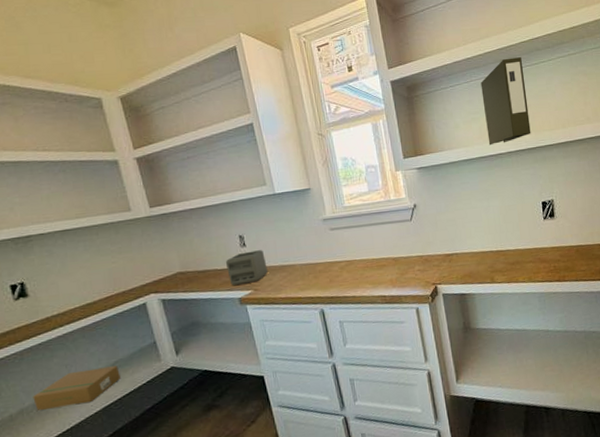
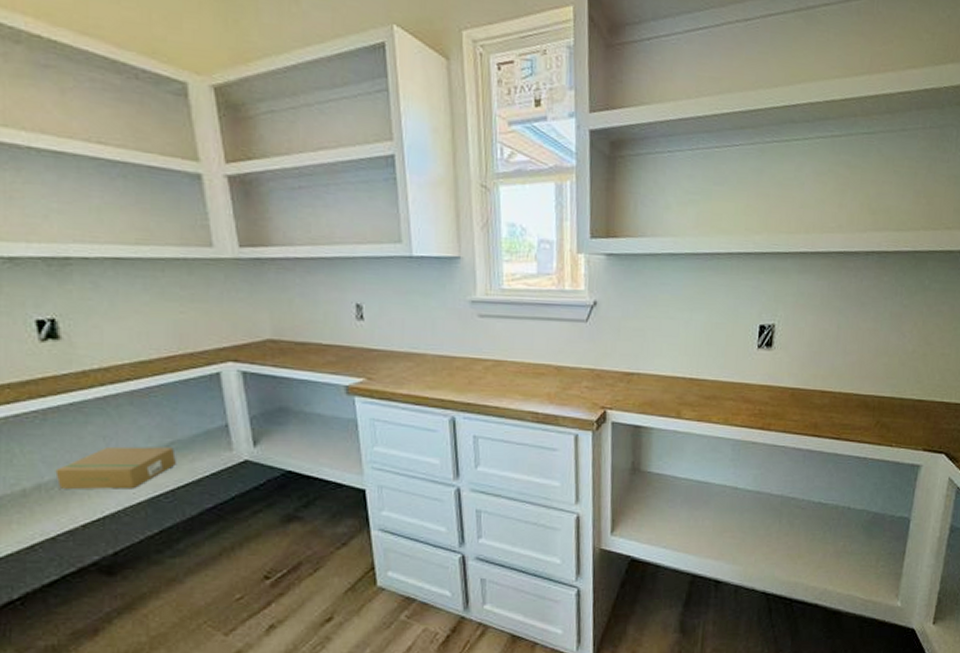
desk organizer: present [225,250,268,286] -> none [333,327,389,370]
binder: present [480,57,531,146] -> none [705,126,769,240]

